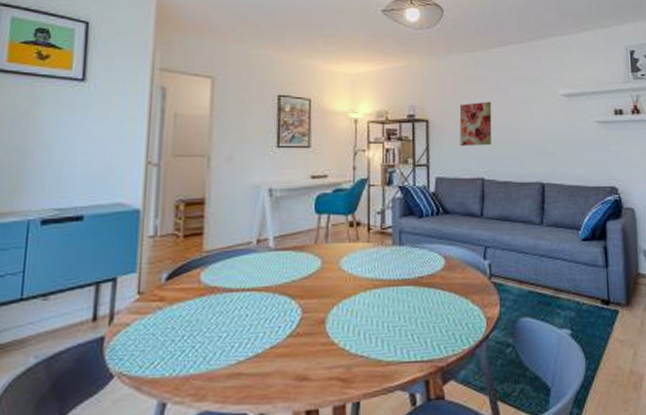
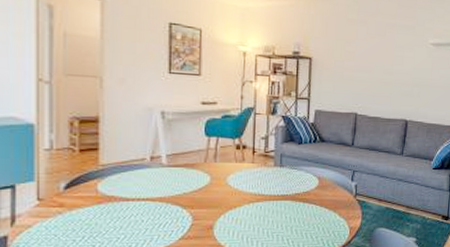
wall art: present [459,101,492,146] -> none [338,44,369,85]

